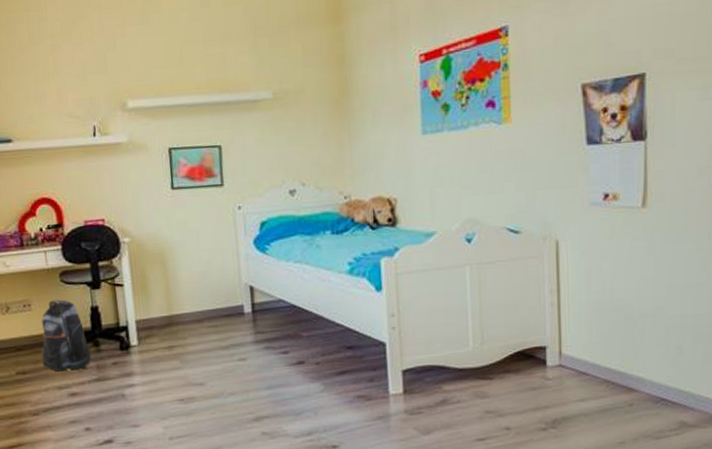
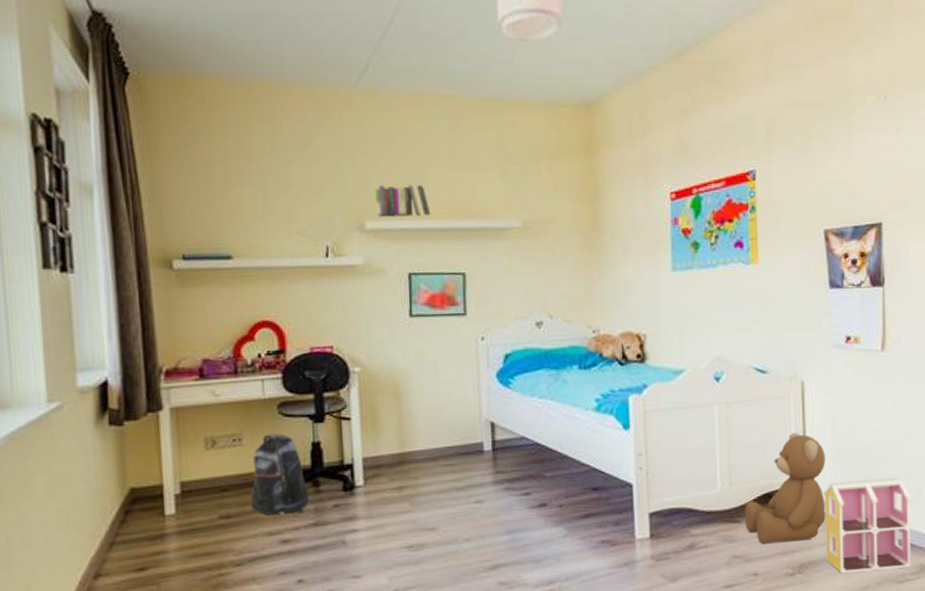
books: none [134,62,187,96] -> present [374,184,431,217]
teddy bear: none [497,292,580,400] -> present [745,433,826,544]
dollhouse: none [577,334,671,430] -> present [822,477,911,575]

